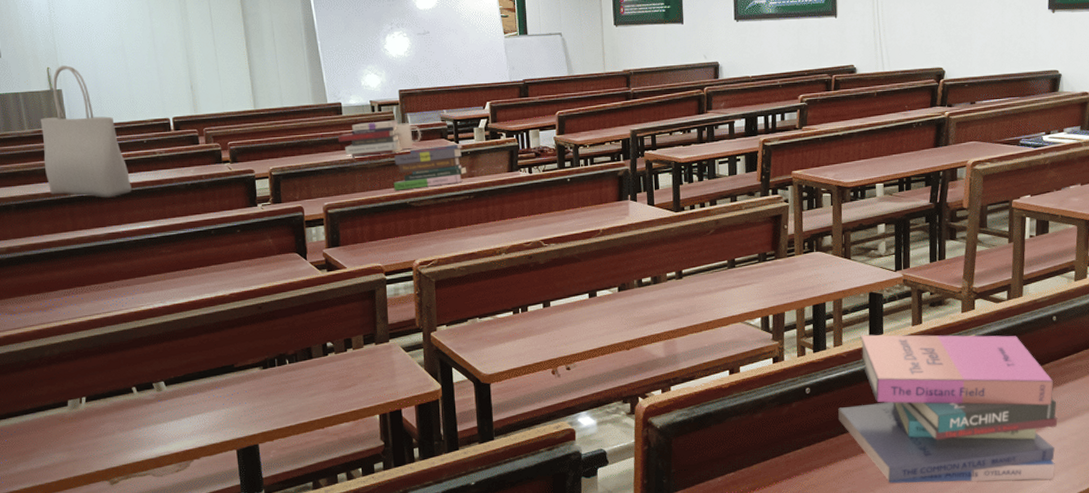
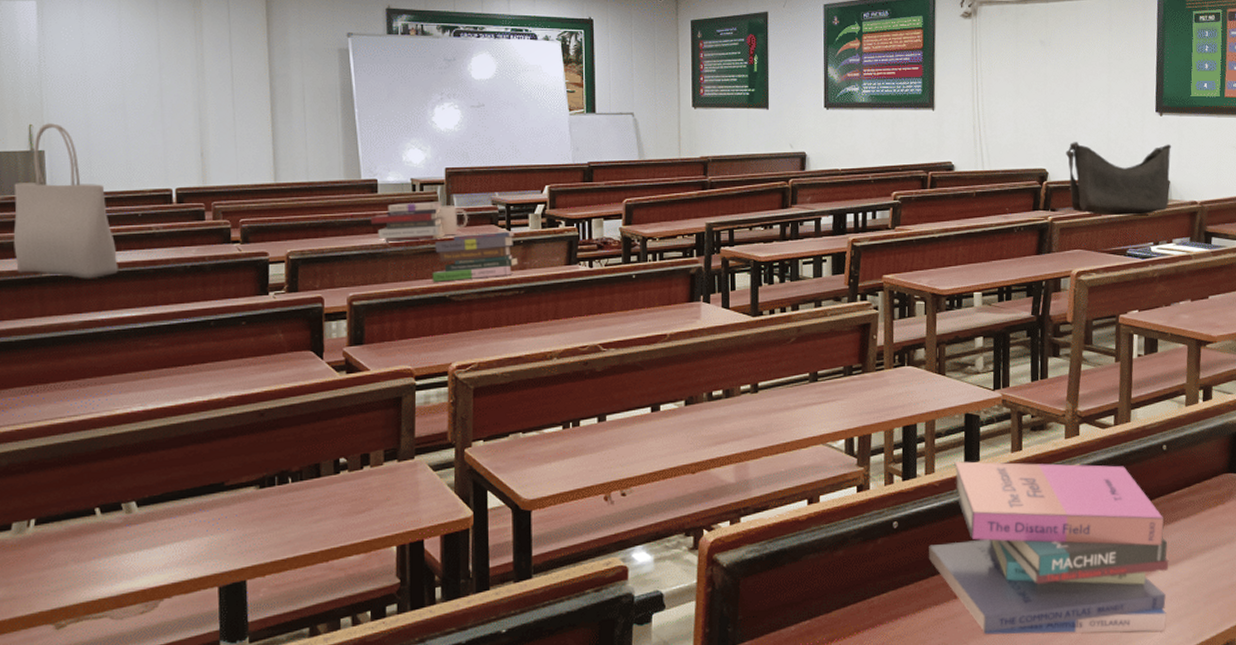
shoulder bag: none [962,39,1064,109] -> present [1066,142,1172,216]

